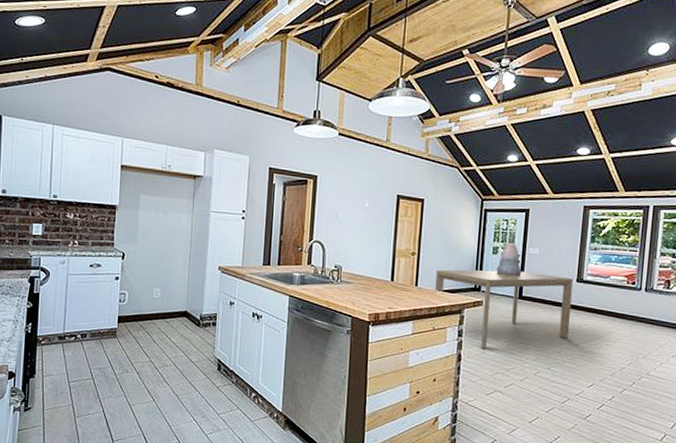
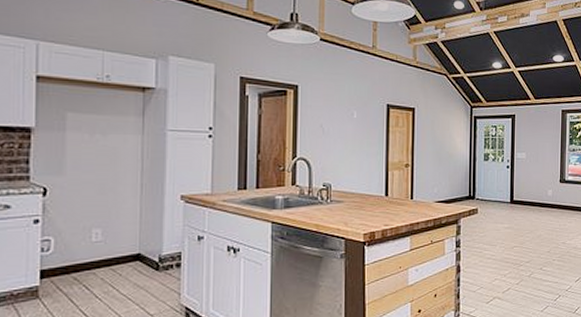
dining table: present [435,269,573,350] -> none [430,176,557,258]
decorative urn: present [496,243,522,276] -> none [488,149,512,181]

